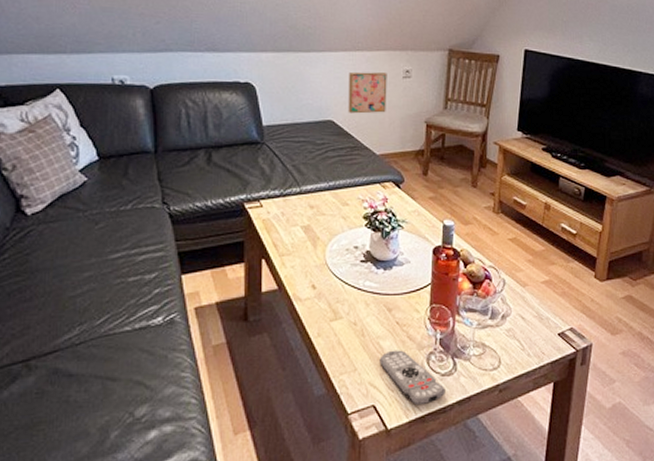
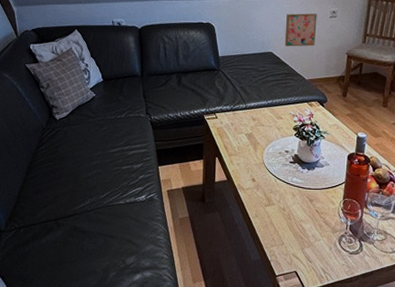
remote control: present [379,350,445,406] -> none [301,231,353,275]

